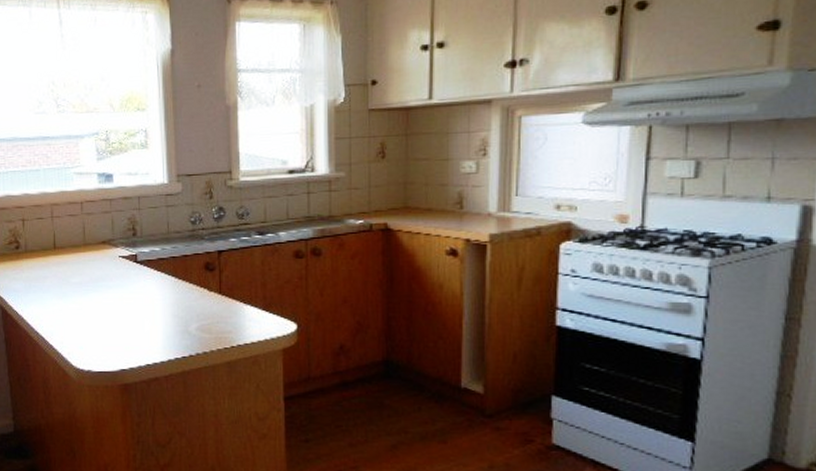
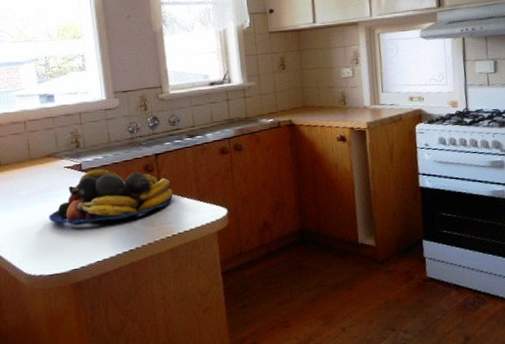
fruit bowl: none [100,262,235,321] -> present [49,169,173,224]

